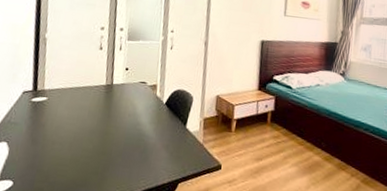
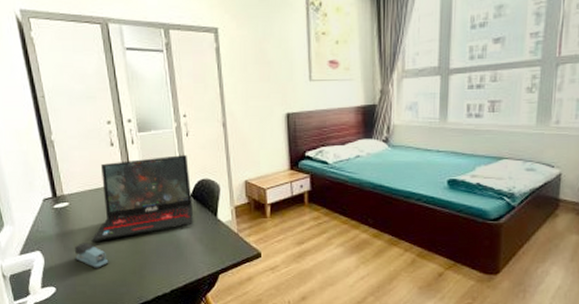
stapler: none [40,138,74,167] -> present [74,243,109,269]
laptop: none [61,64,168,139] -> present [91,155,193,241]

